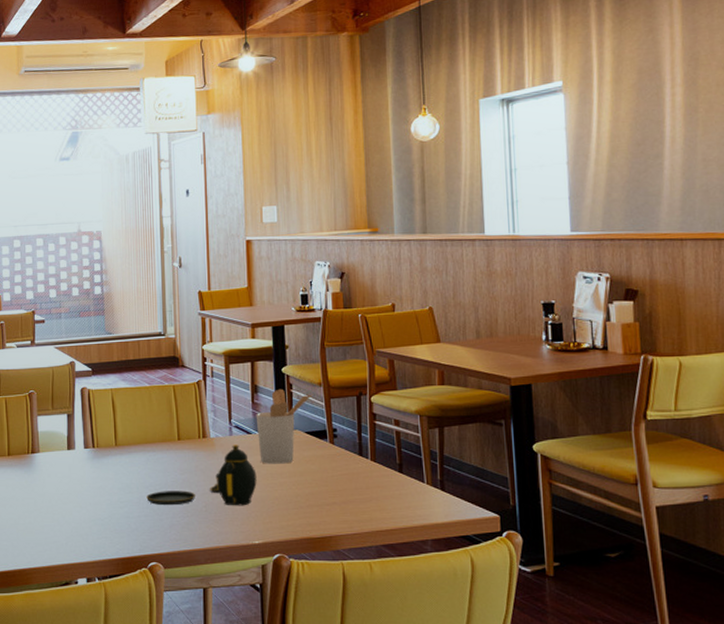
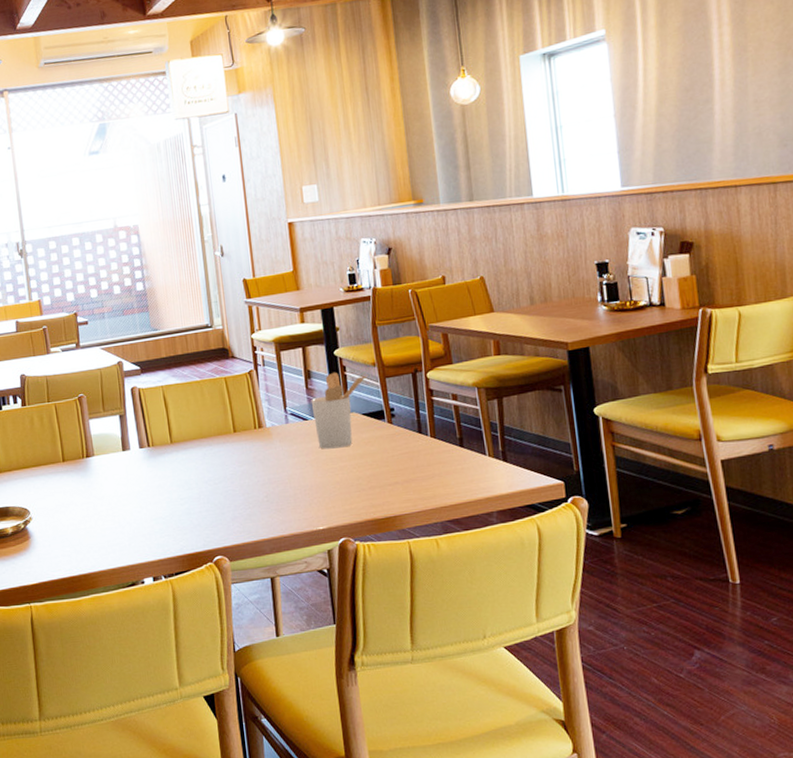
teapot: present [146,445,257,506] -> none [206,432,317,499]

